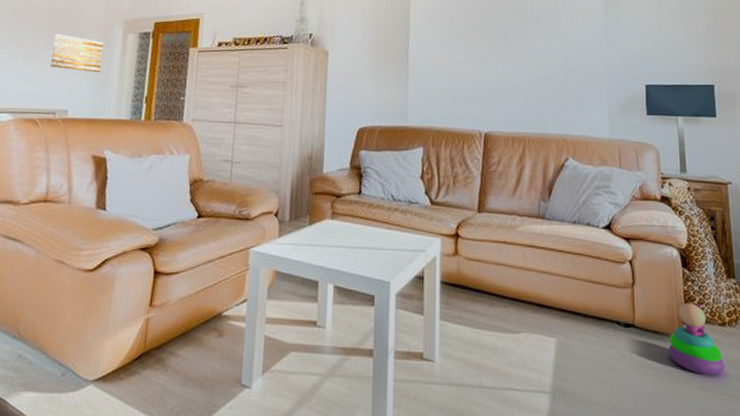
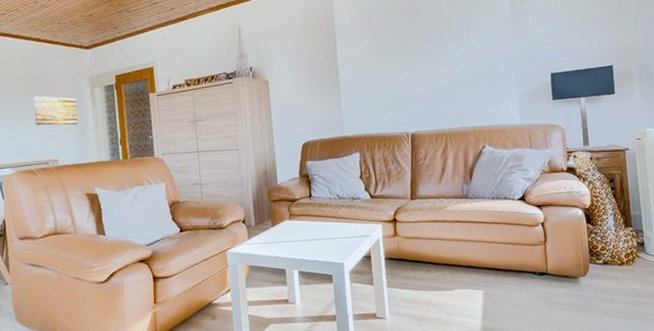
stacking toy: present [668,302,725,376] -> none [576,250,623,305]

